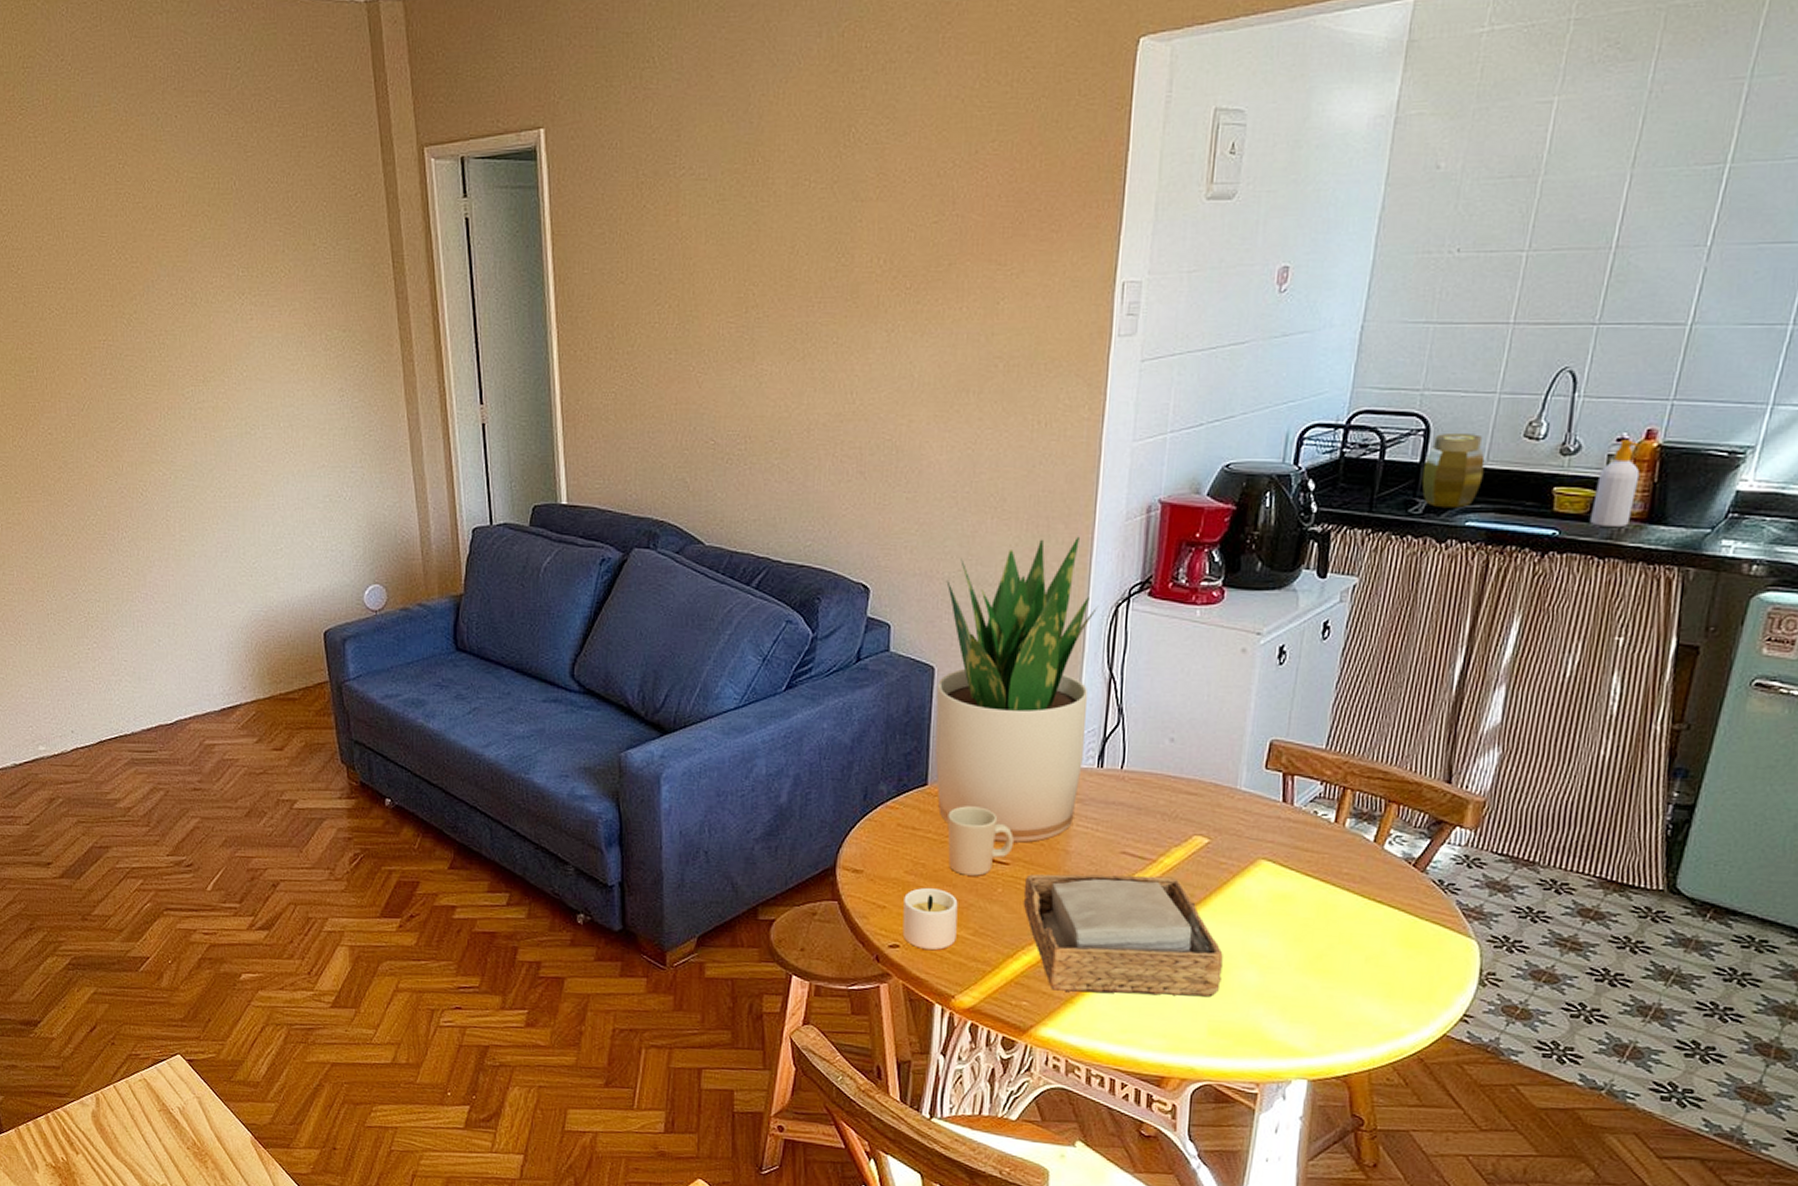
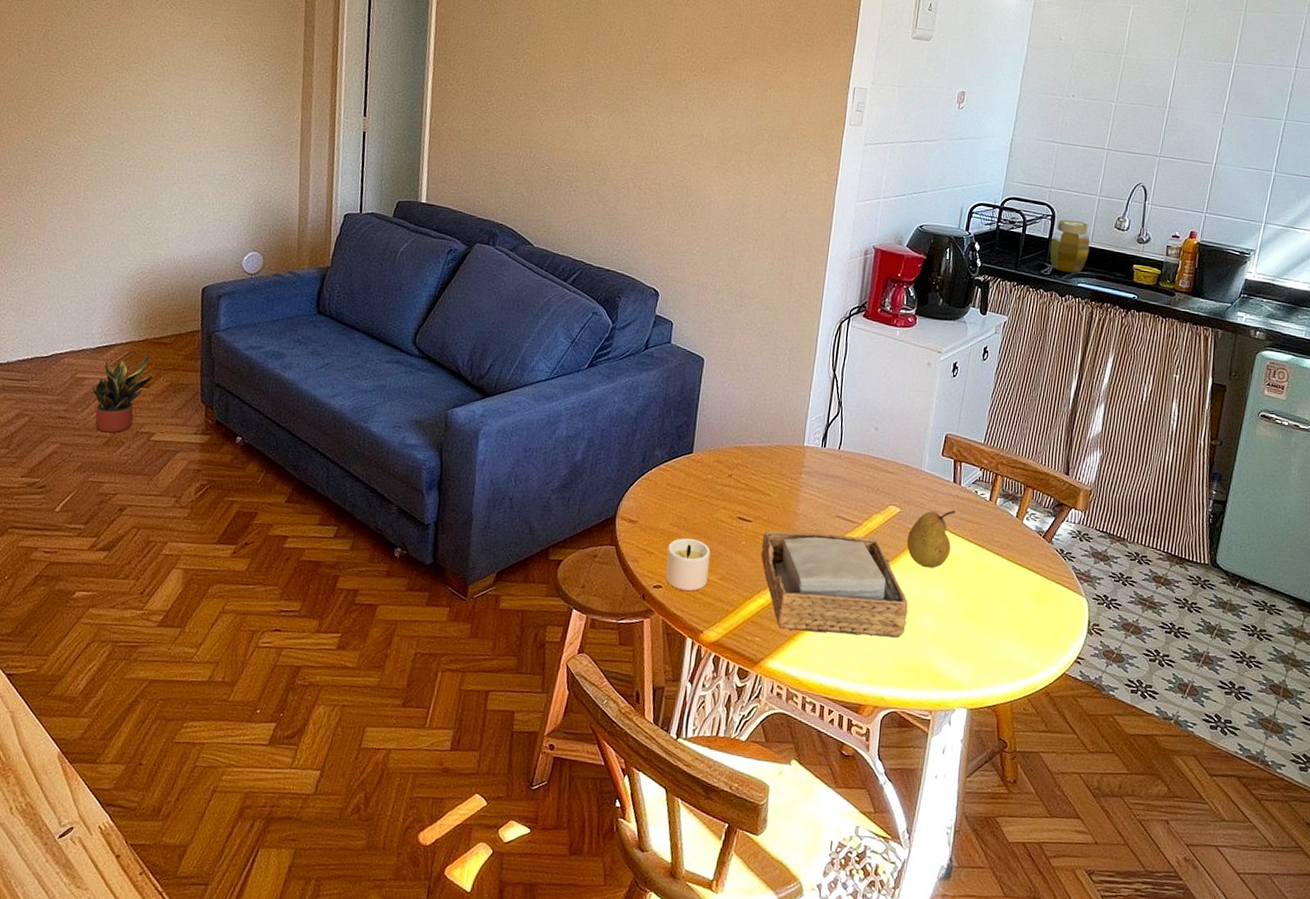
potted plant: none [224,711,285,803] -> present [92,353,153,433]
planter: present [935,536,1099,843] -> none [700,267,828,505]
mug: present [947,806,1014,876] -> none [705,472,756,530]
fruit: none [1218,837,1288,911] -> present [906,510,956,569]
soap bottle: present [1590,440,1640,528] -> none [1157,236,1187,298]

